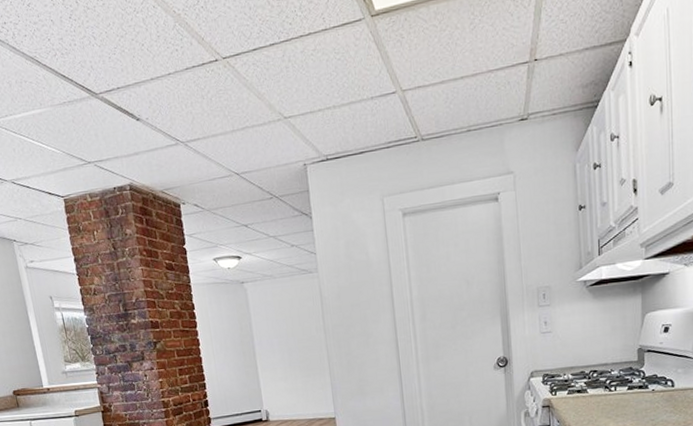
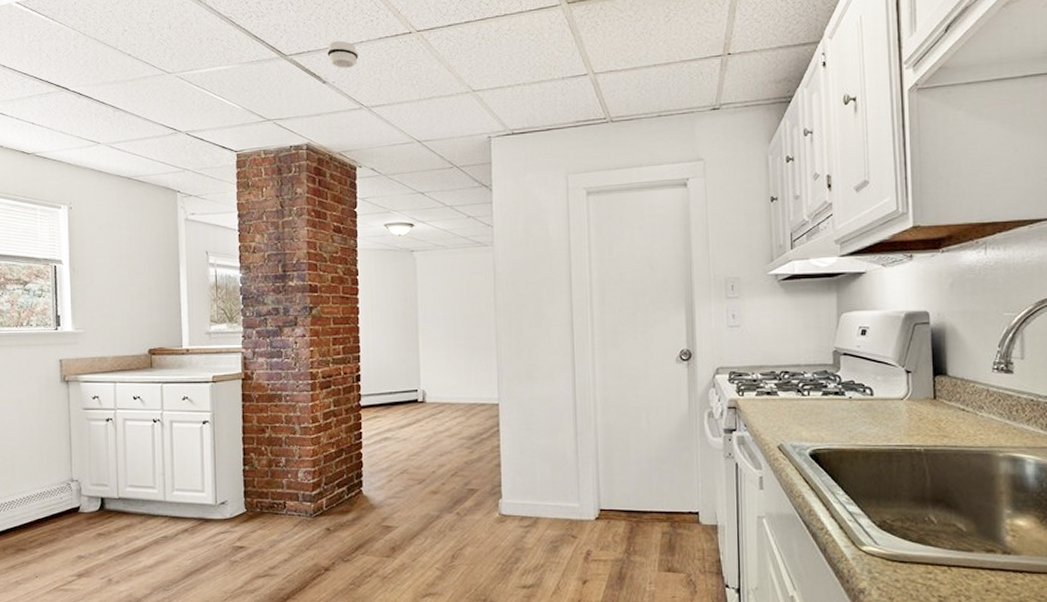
smoke detector: none [136,74,168,104] -> present [327,40,359,68]

